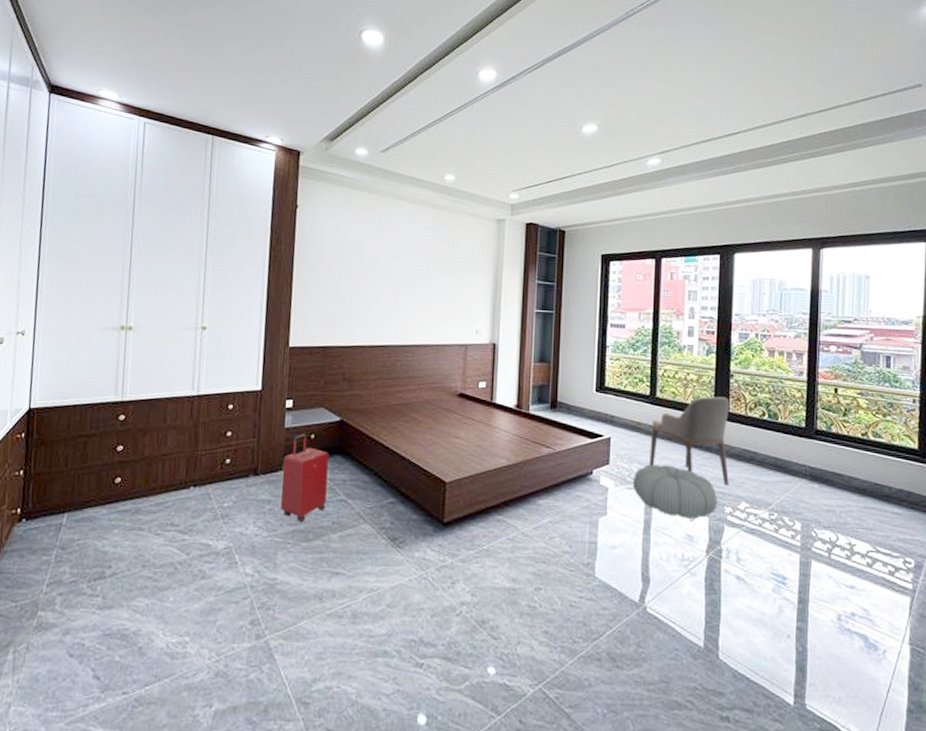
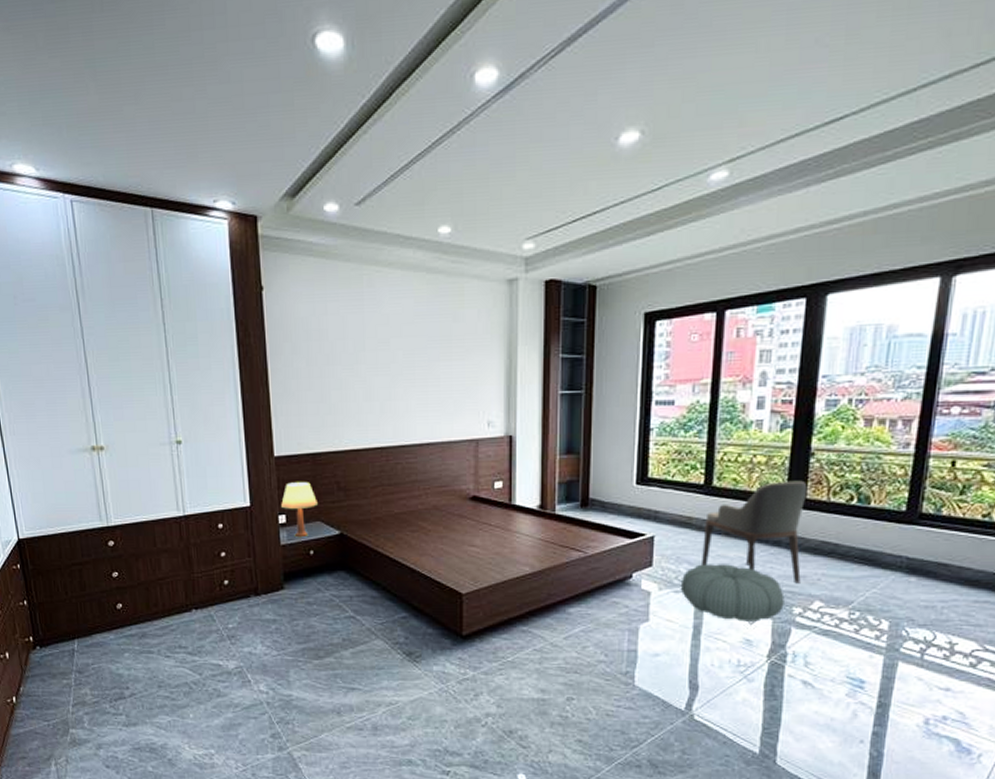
suitcase: present [280,434,329,522] -> none [283,551,334,640]
table lamp: none [290,370,324,422] -> present [281,481,319,538]

